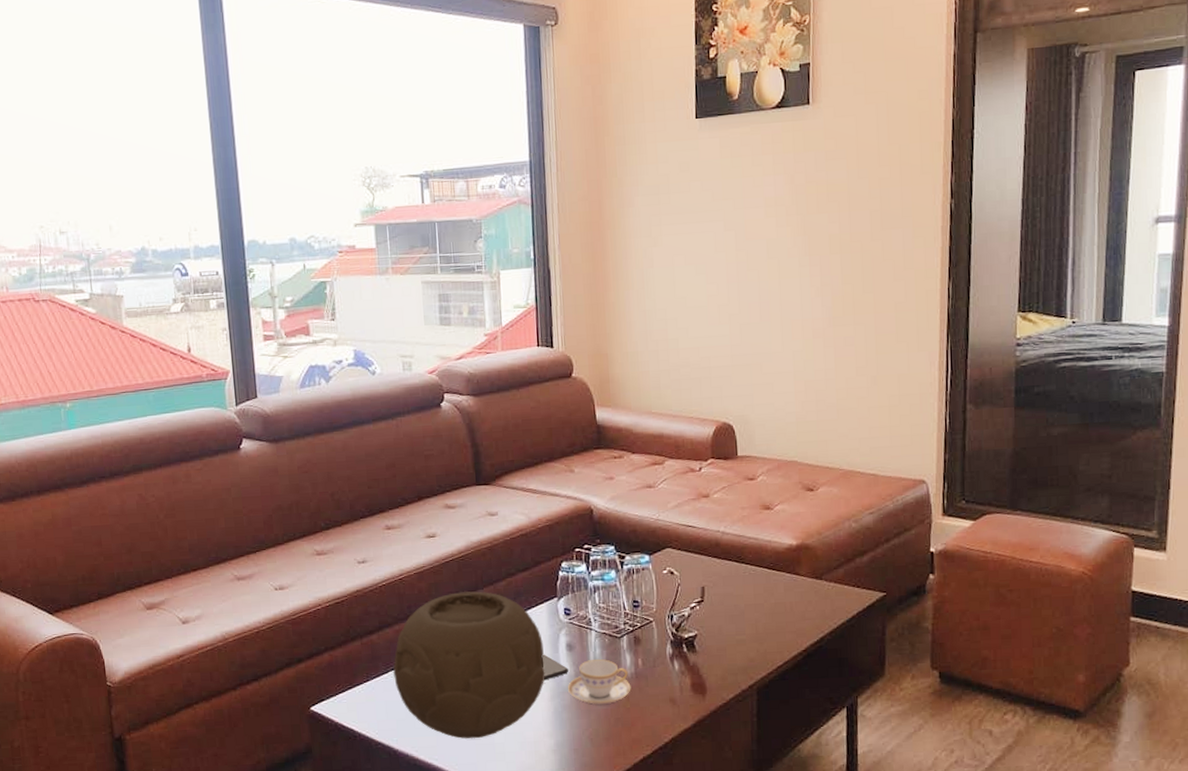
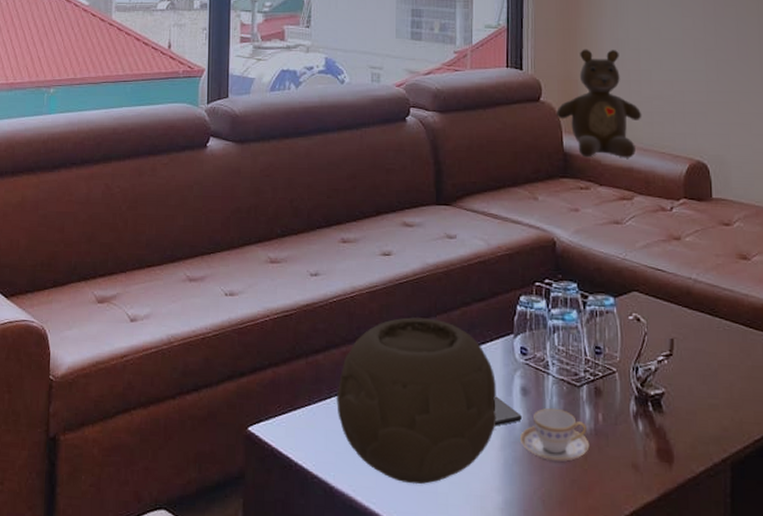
teddy bear: none [588,321,671,428] -> present [556,49,642,158]

